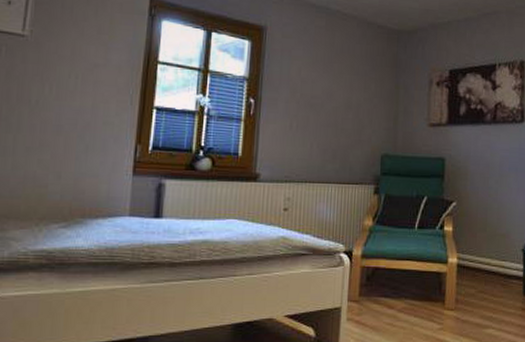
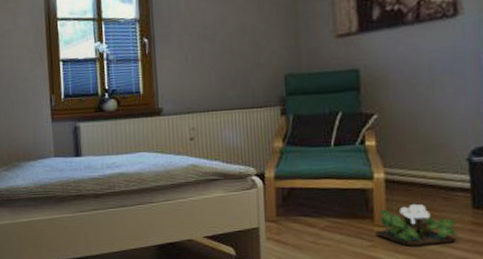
potted plant: none [445,290,511,330] -> present [376,204,458,247]

